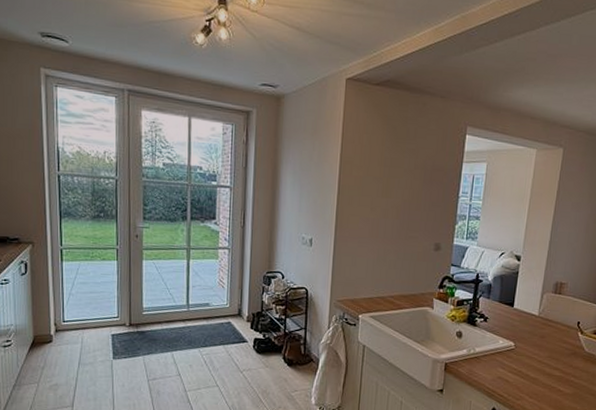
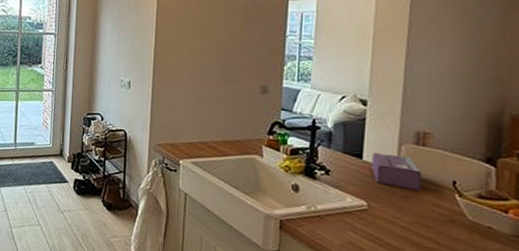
tissue box: none [520,301,557,331] -> present [372,152,422,190]

